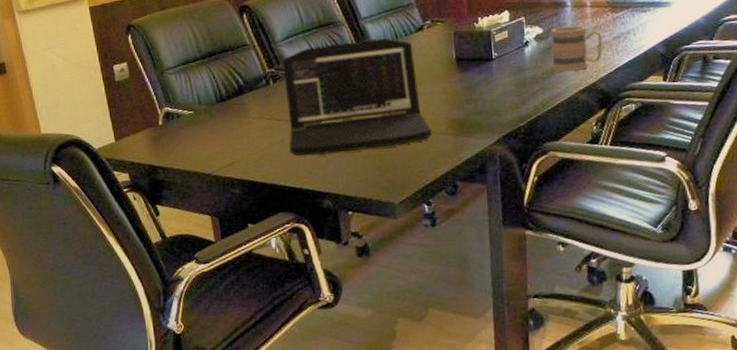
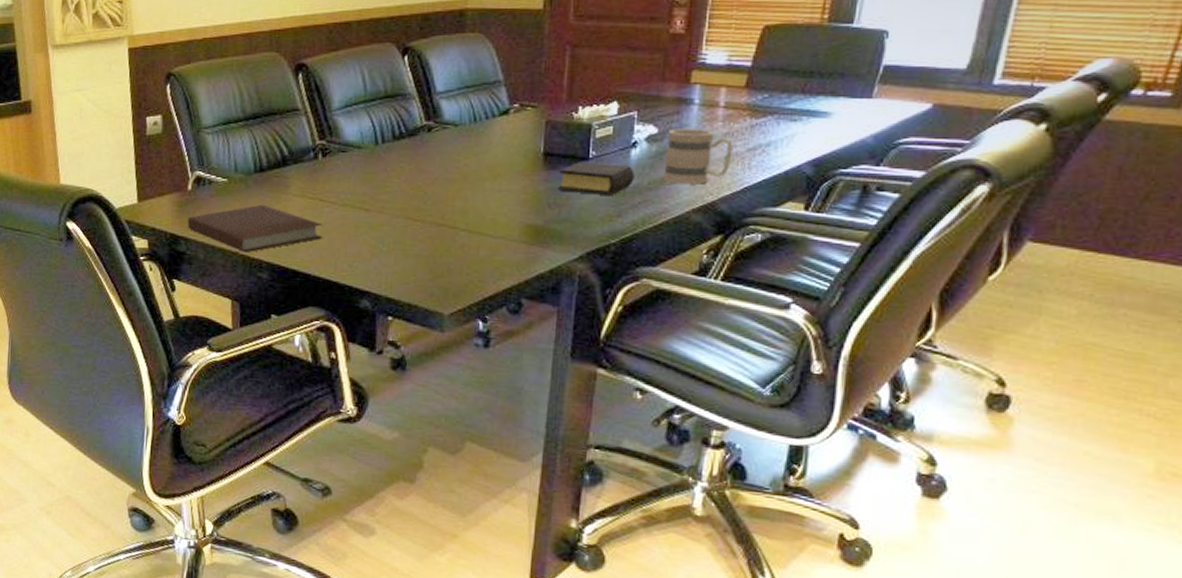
notebook: none [162,129,284,174] -> present [187,204,323,253]
laptop: present [281,38,432,156] -> none [330,119,501,248]
book: none [470,61,531,89] -> present [558,162,635,197]

